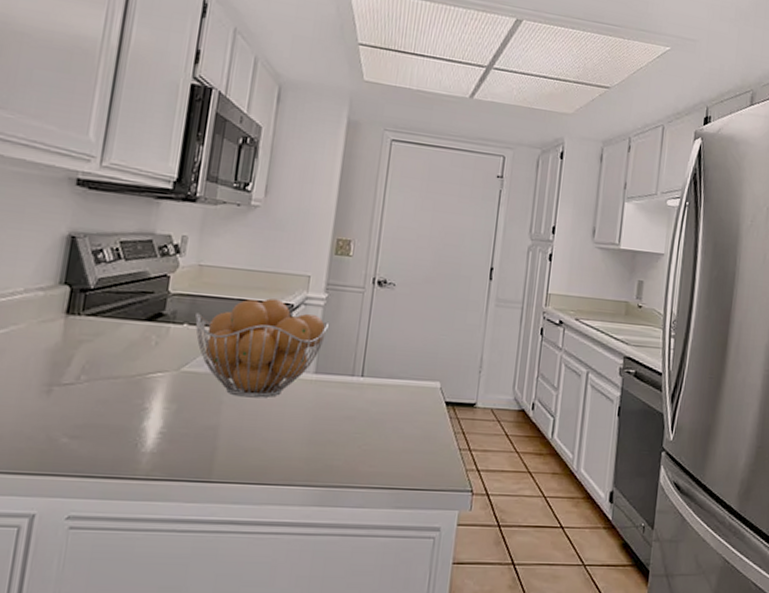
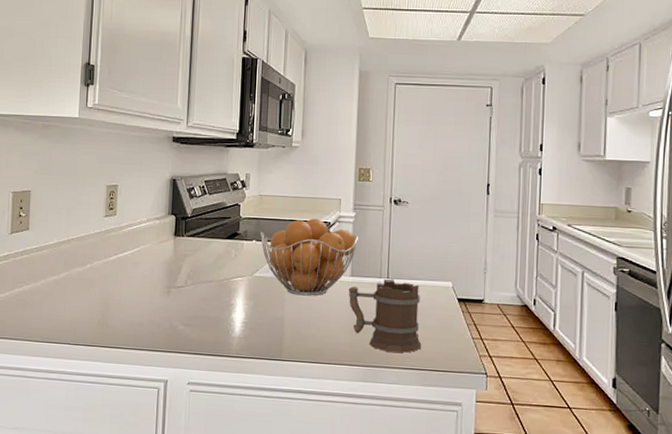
mug: none [309,377,401,469] -> present [348,279,422,353]

